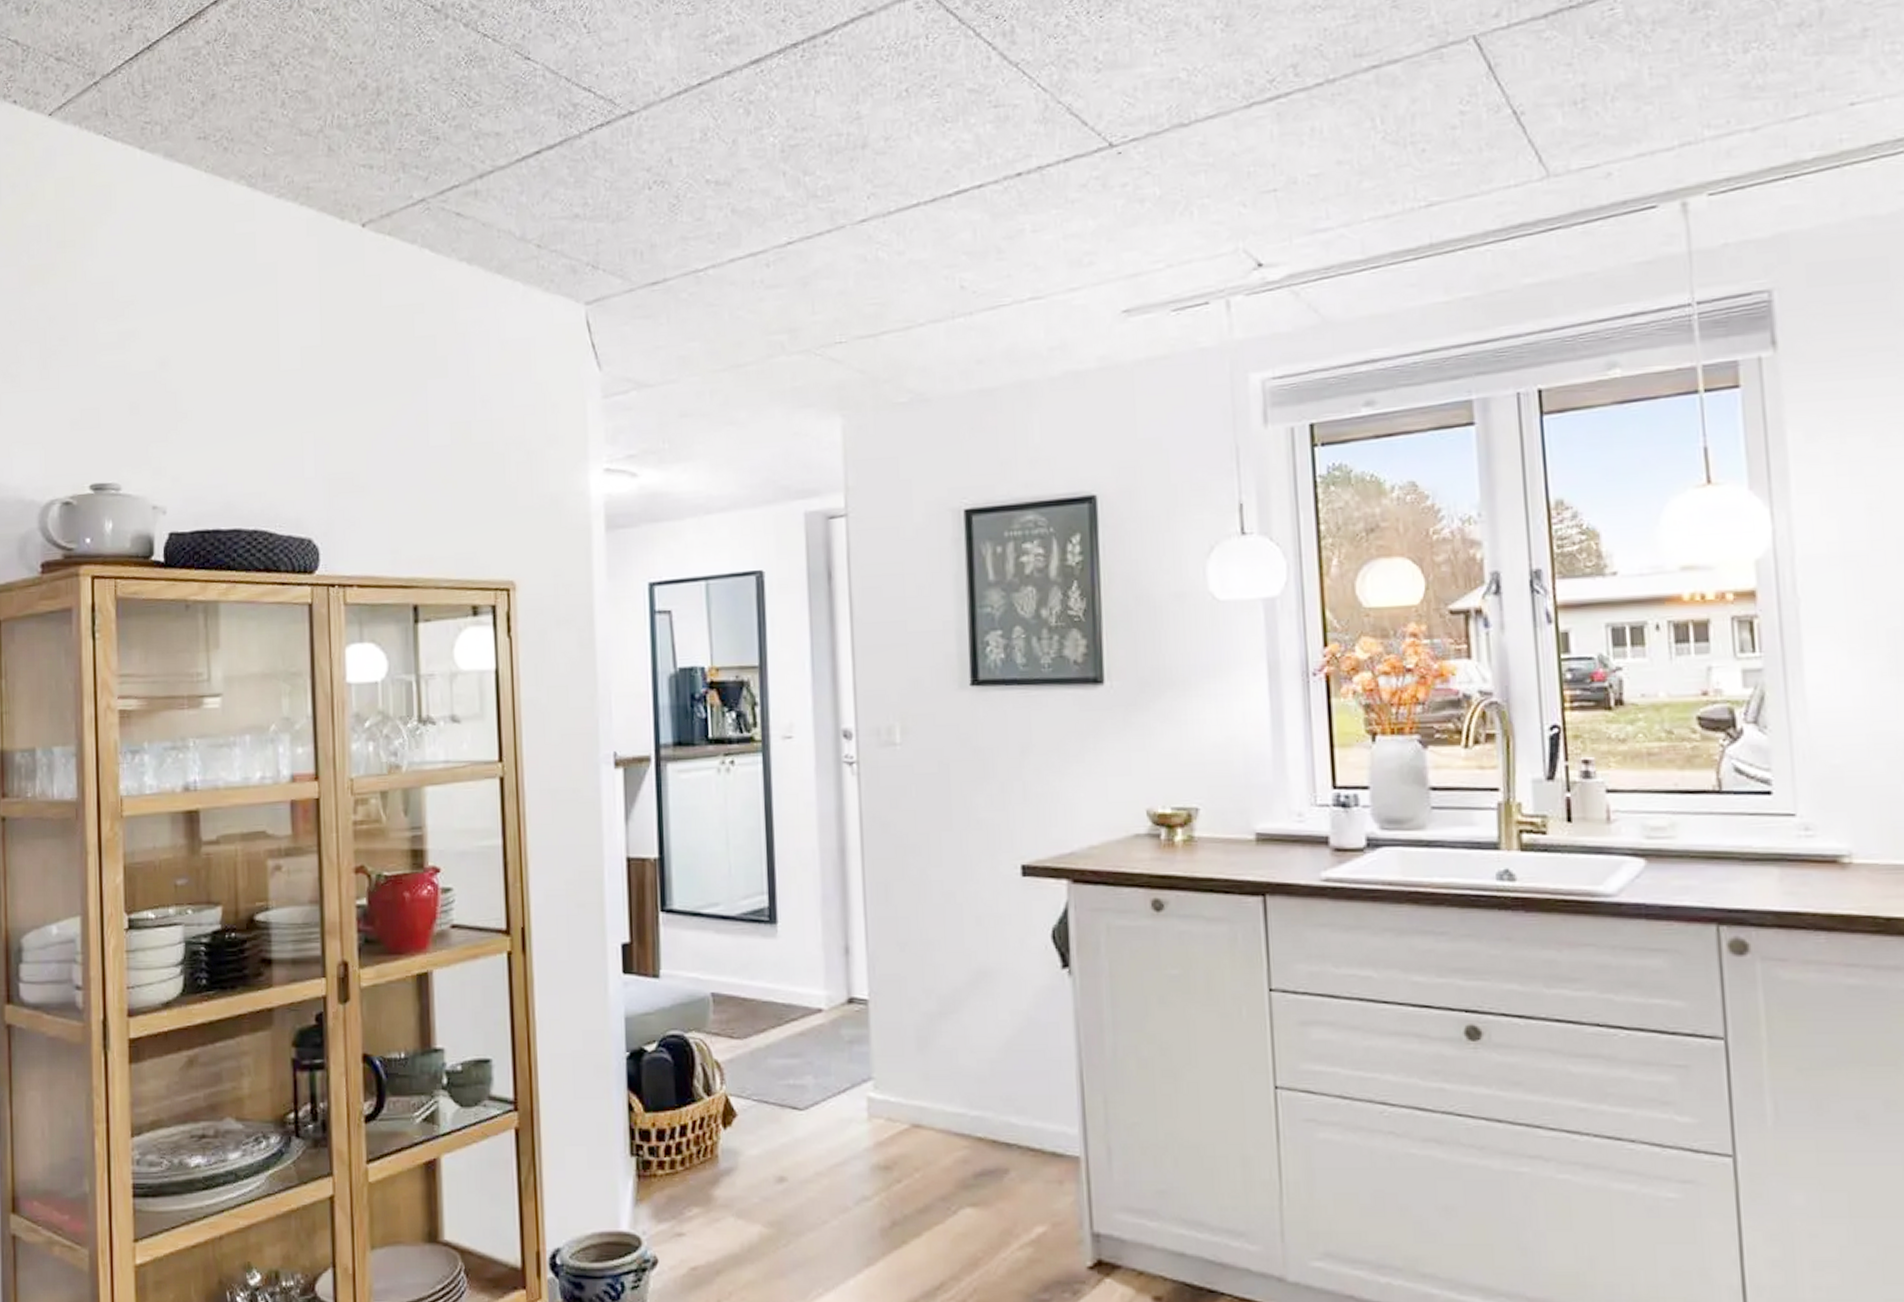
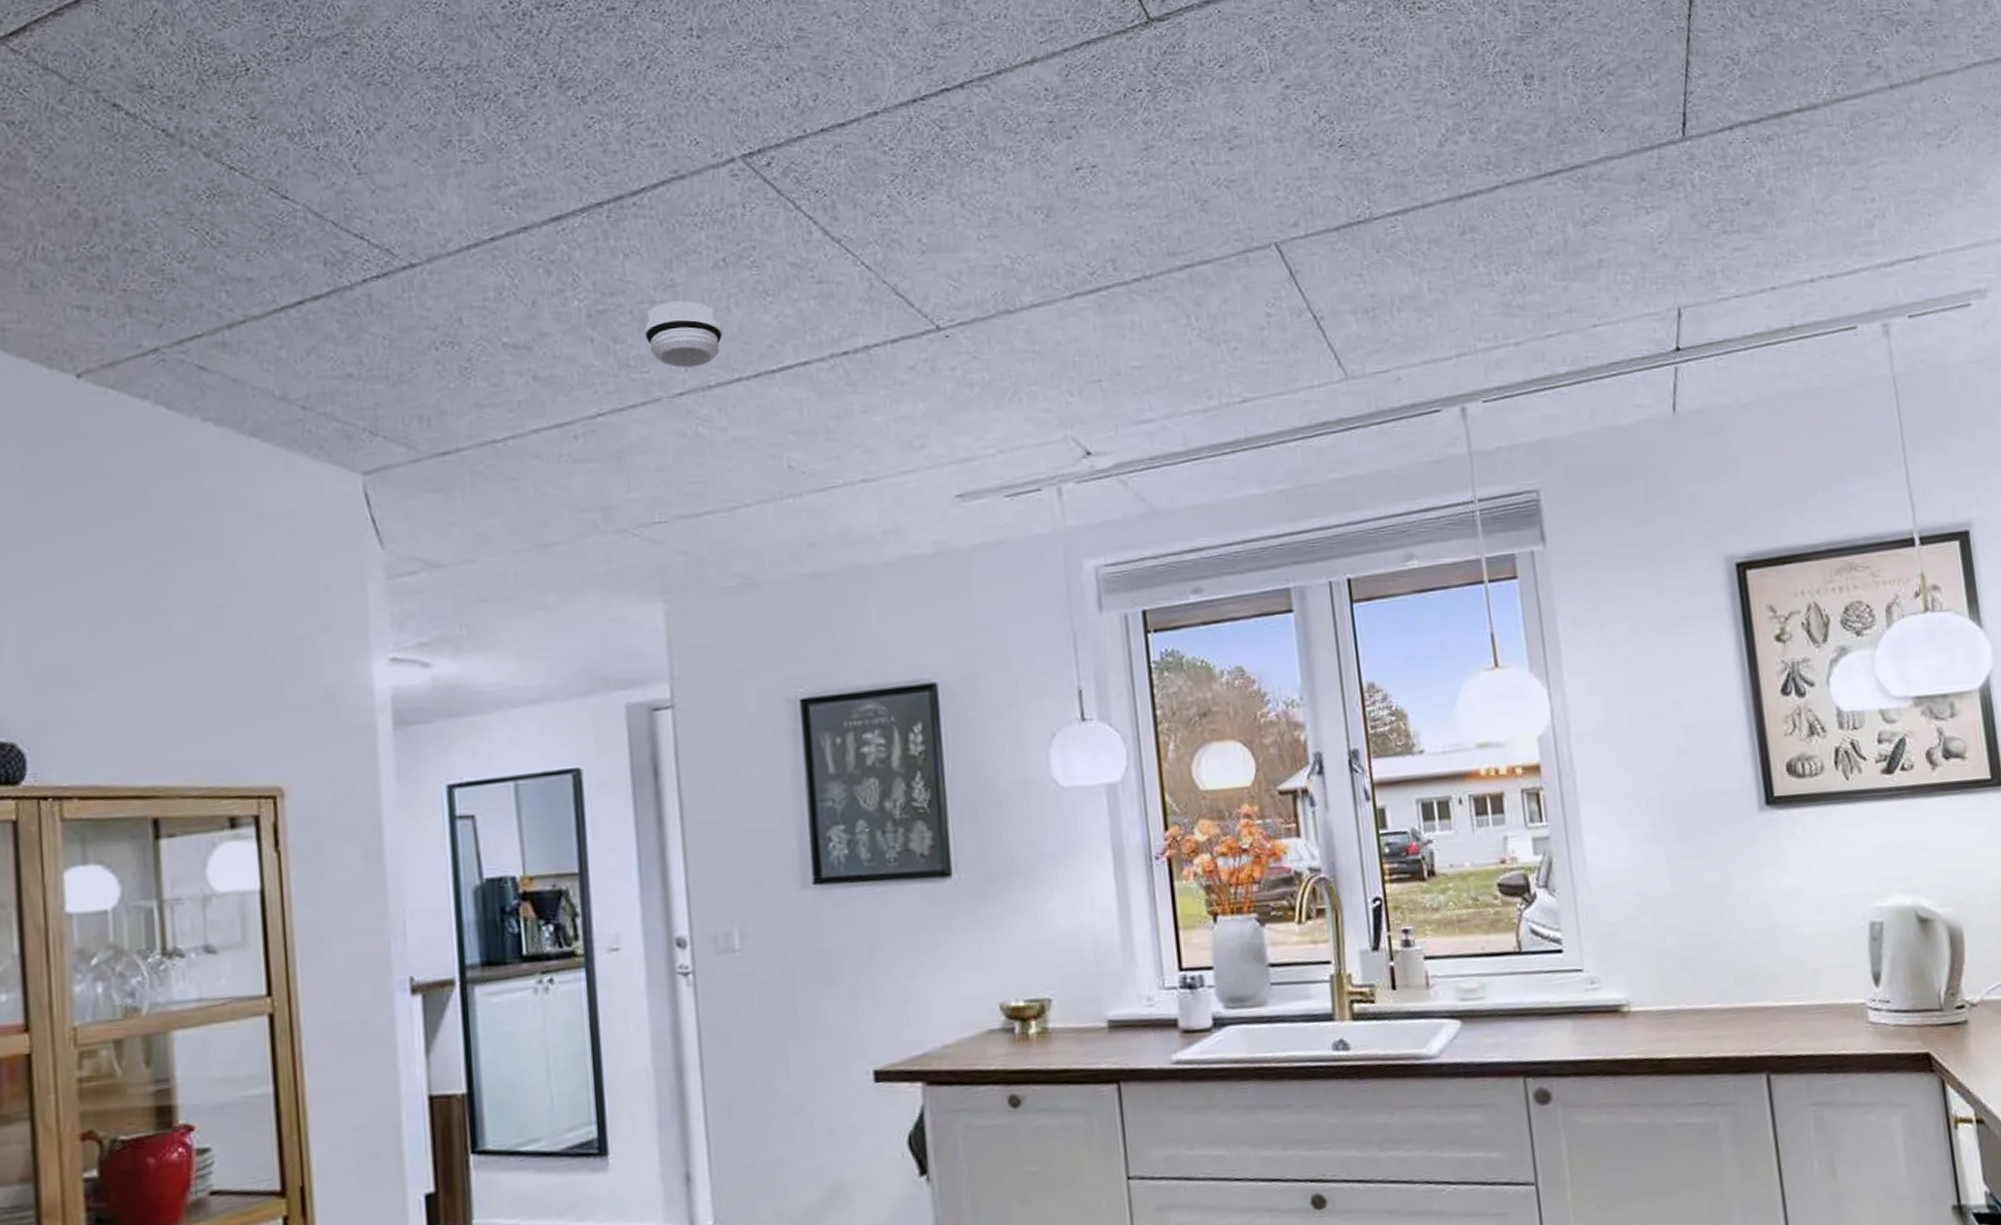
smoke detector: none [832,131,903,196] -> present [644,301,723,368]

